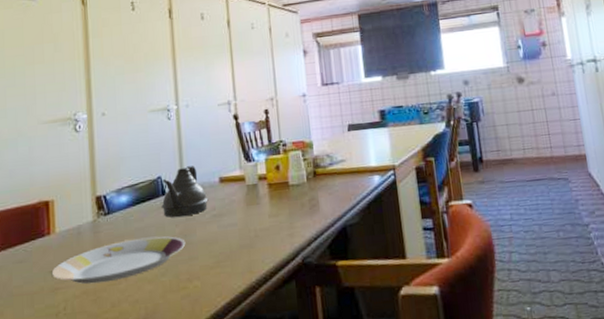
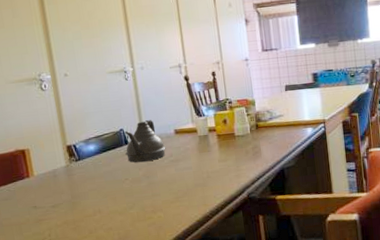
plate: present [51,236,186,284] -> none [34,177,149,216]

